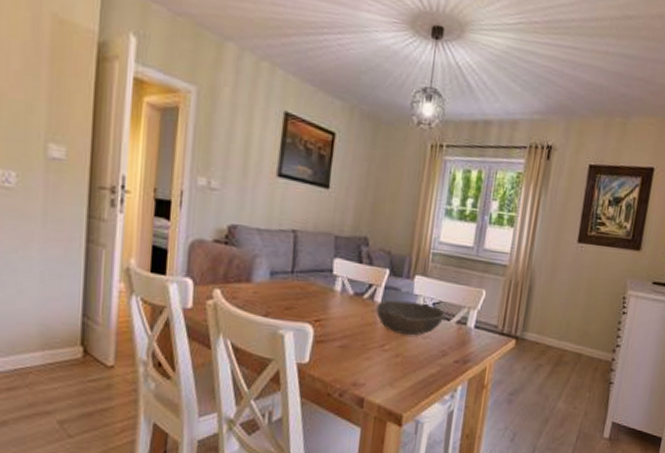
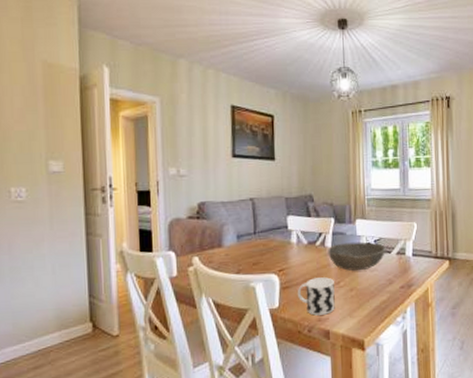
cup: none [333,335,378,380] -> present [298,277,335,316]

